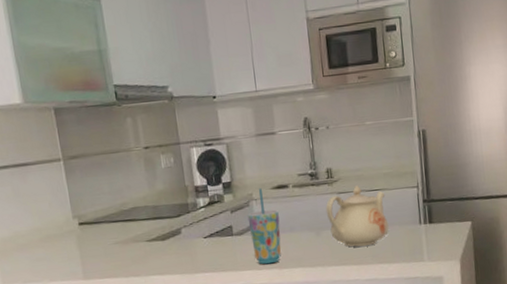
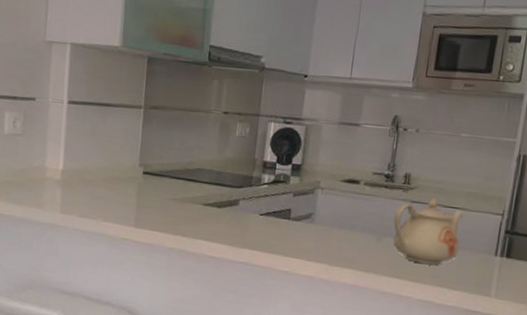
cup: present [247,188,281,265] -> none [307,178,343,258]

